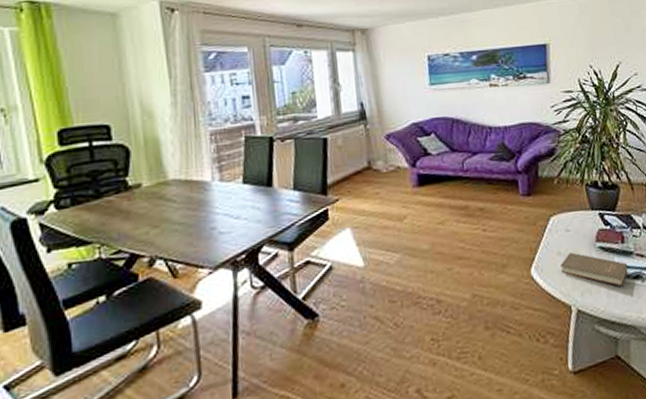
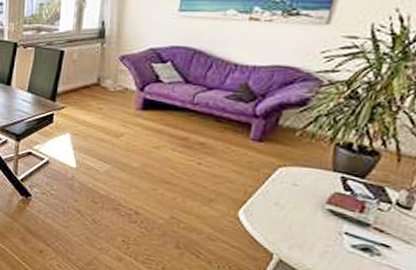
book: present [560,252,628,287] -> none [272,206,359,253]

